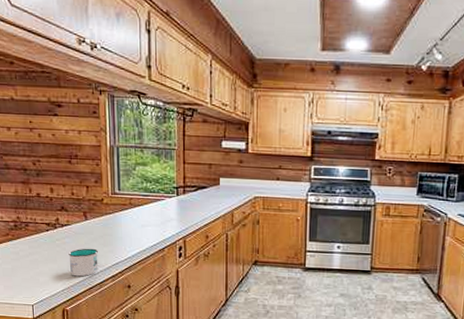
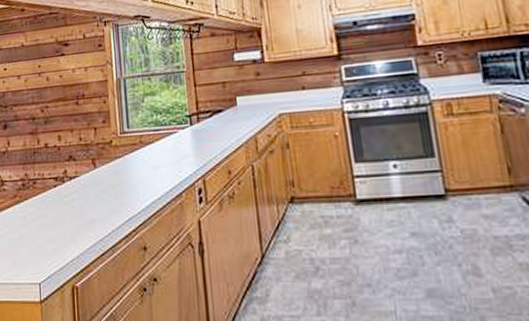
mug: present [68,248,99,277] -> none [77,202,110,241]

